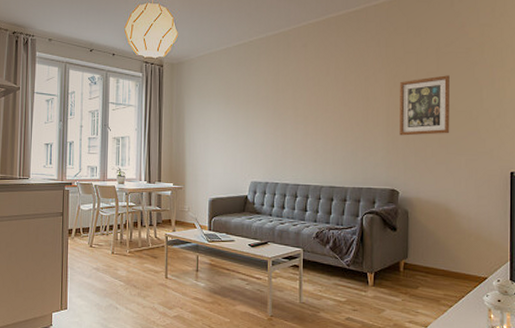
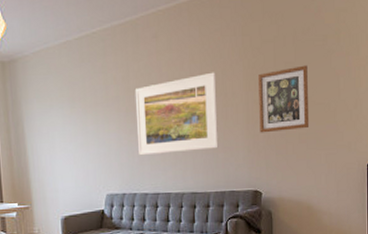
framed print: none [282,78,359,150] -> present [134,72,219,156]

